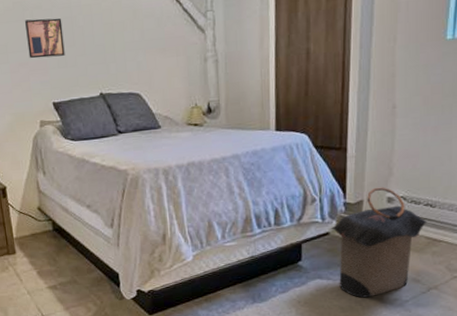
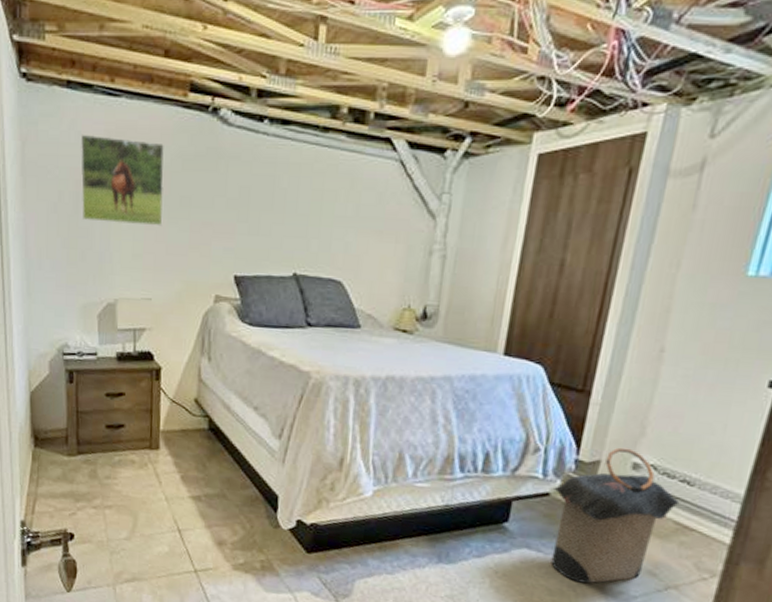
wall art: present [25,18,65,59] -> none [215,171,262,221]

